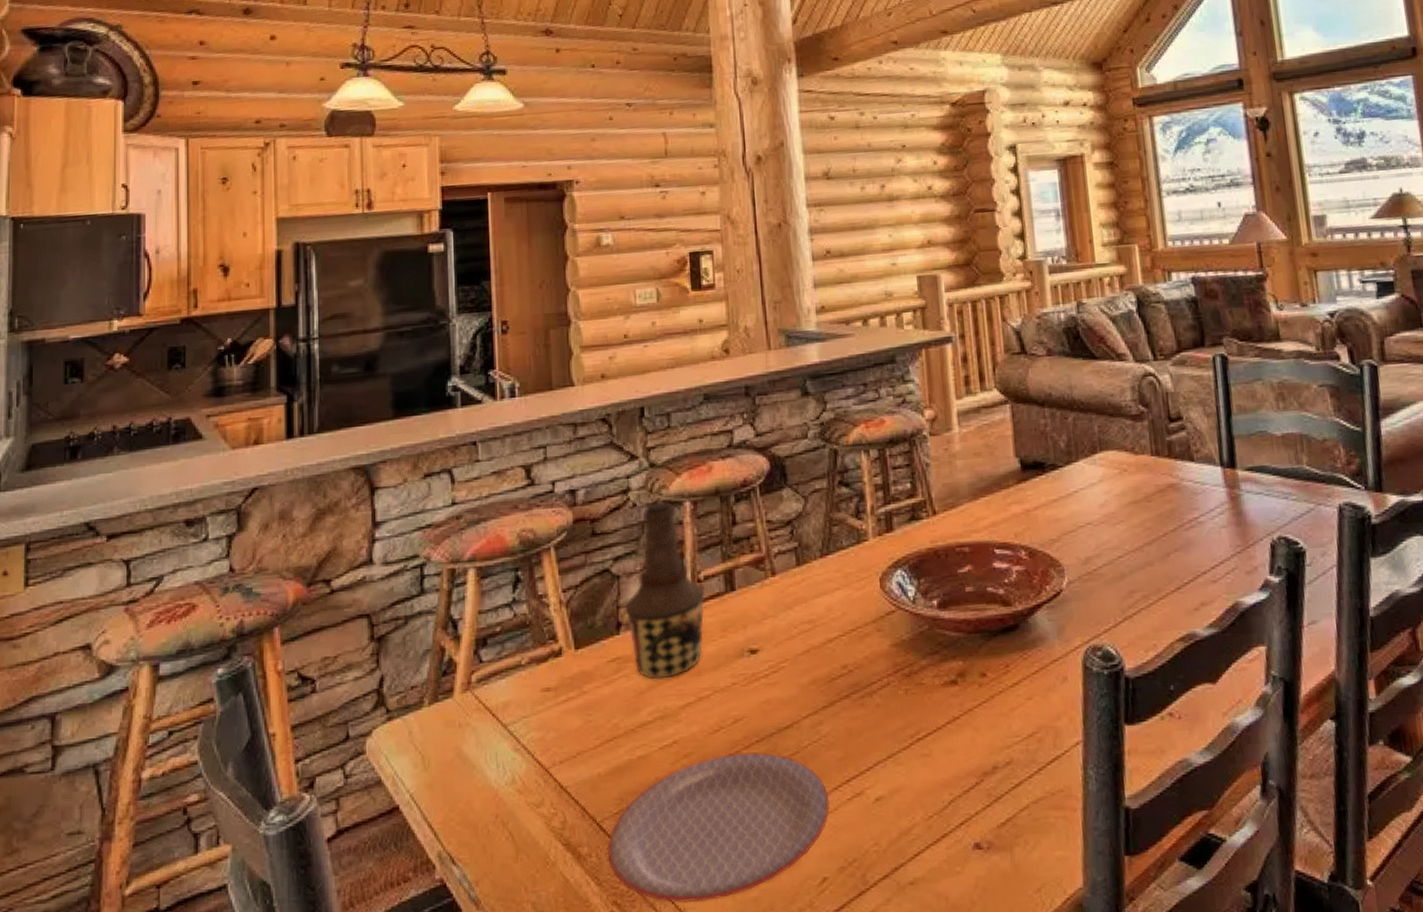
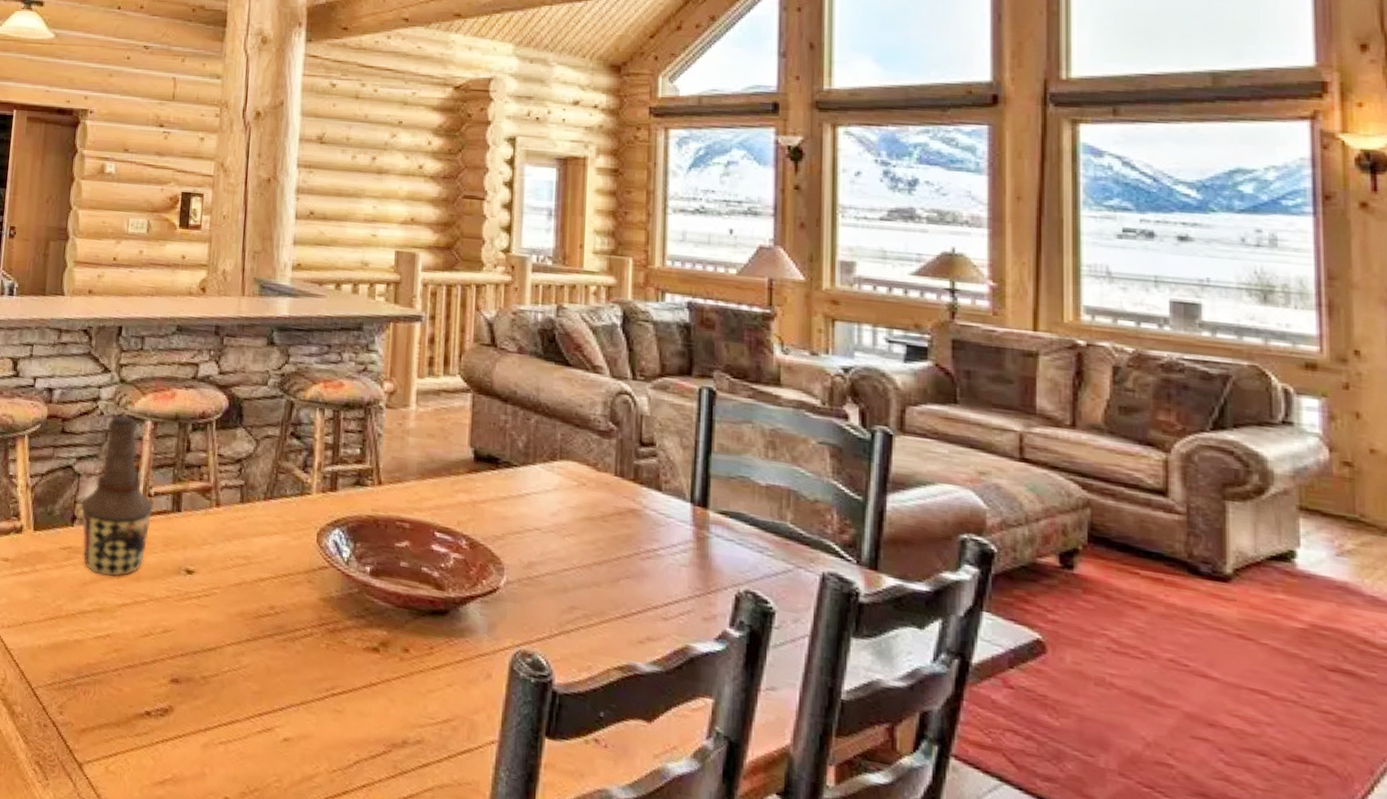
plate: present [607,752,830,903] -> none [37,658,240,788]

